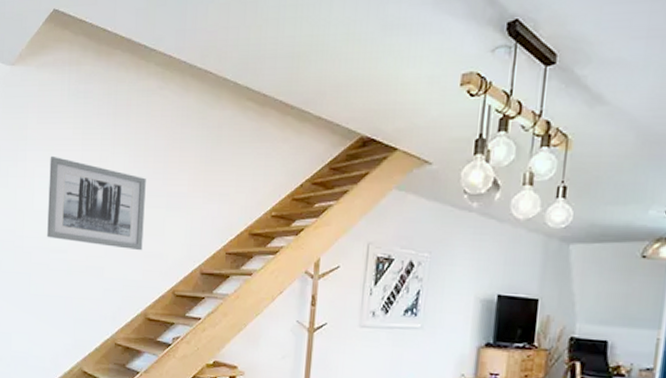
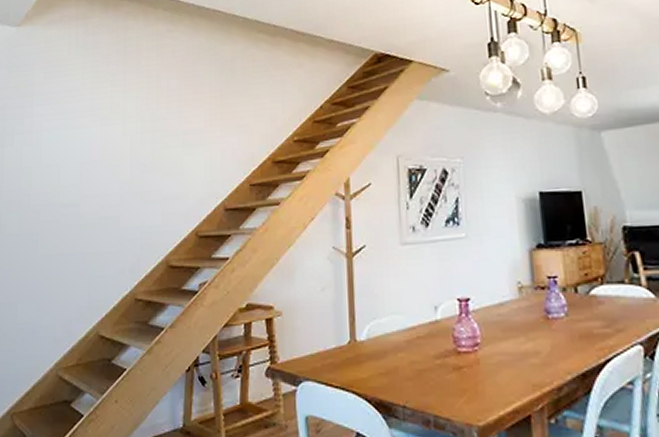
wall art: present [47,155,146,251] -> none [56,108,160,194]

